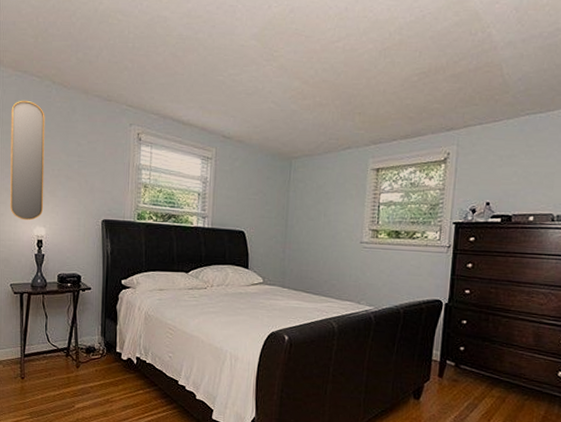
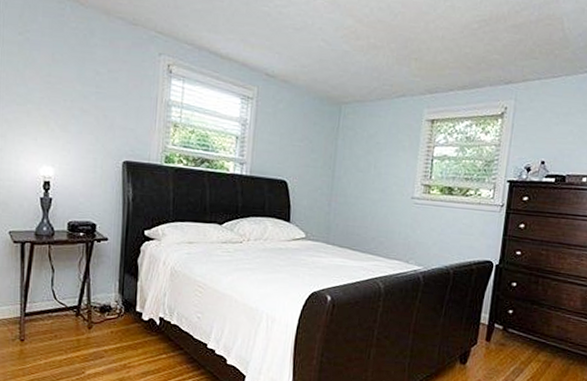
home mirror: present [10,100,45,221] -> none [11,16,57,159]

